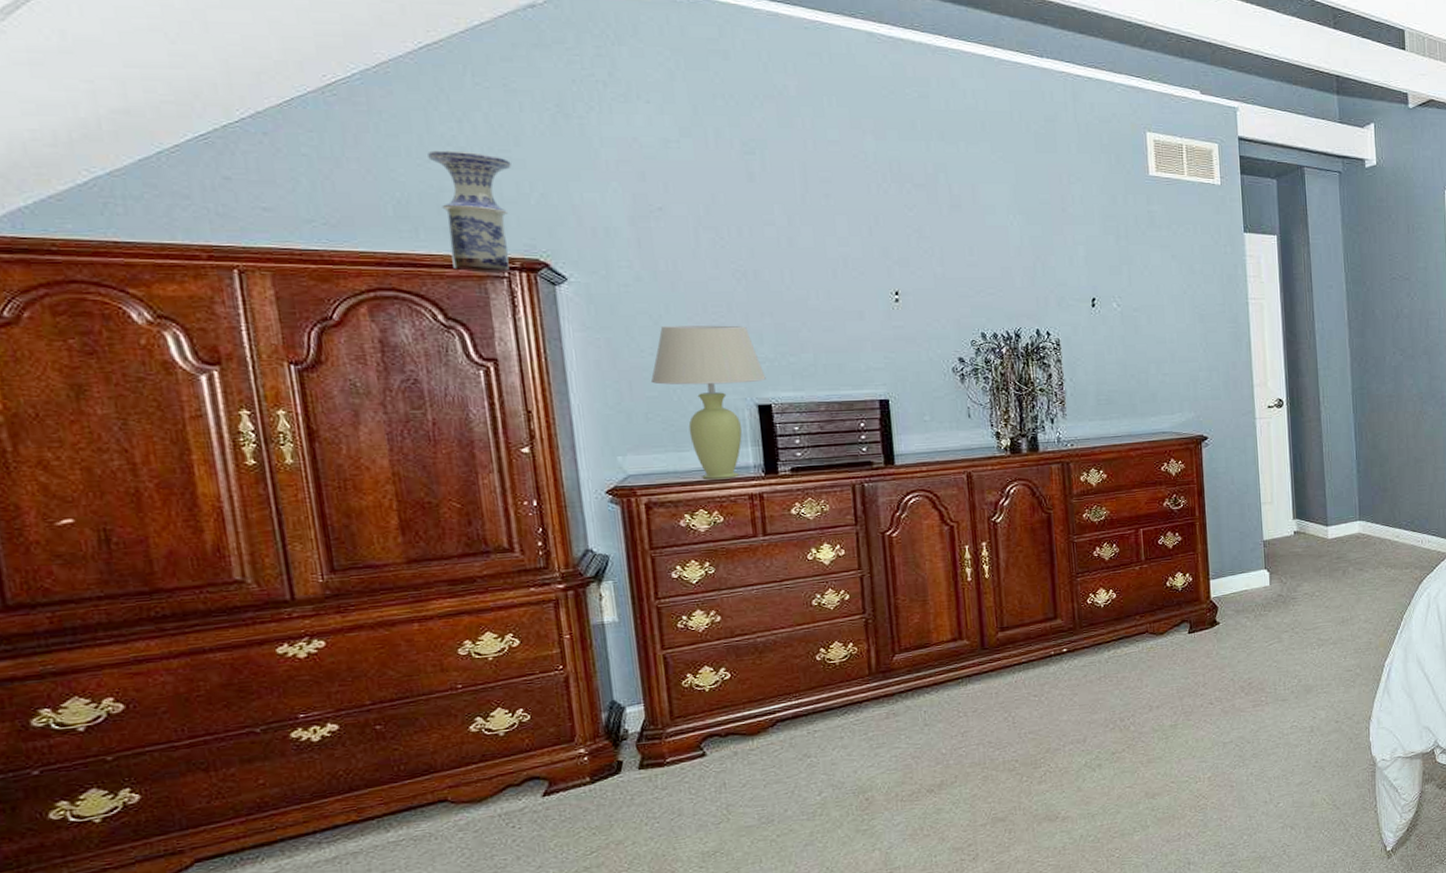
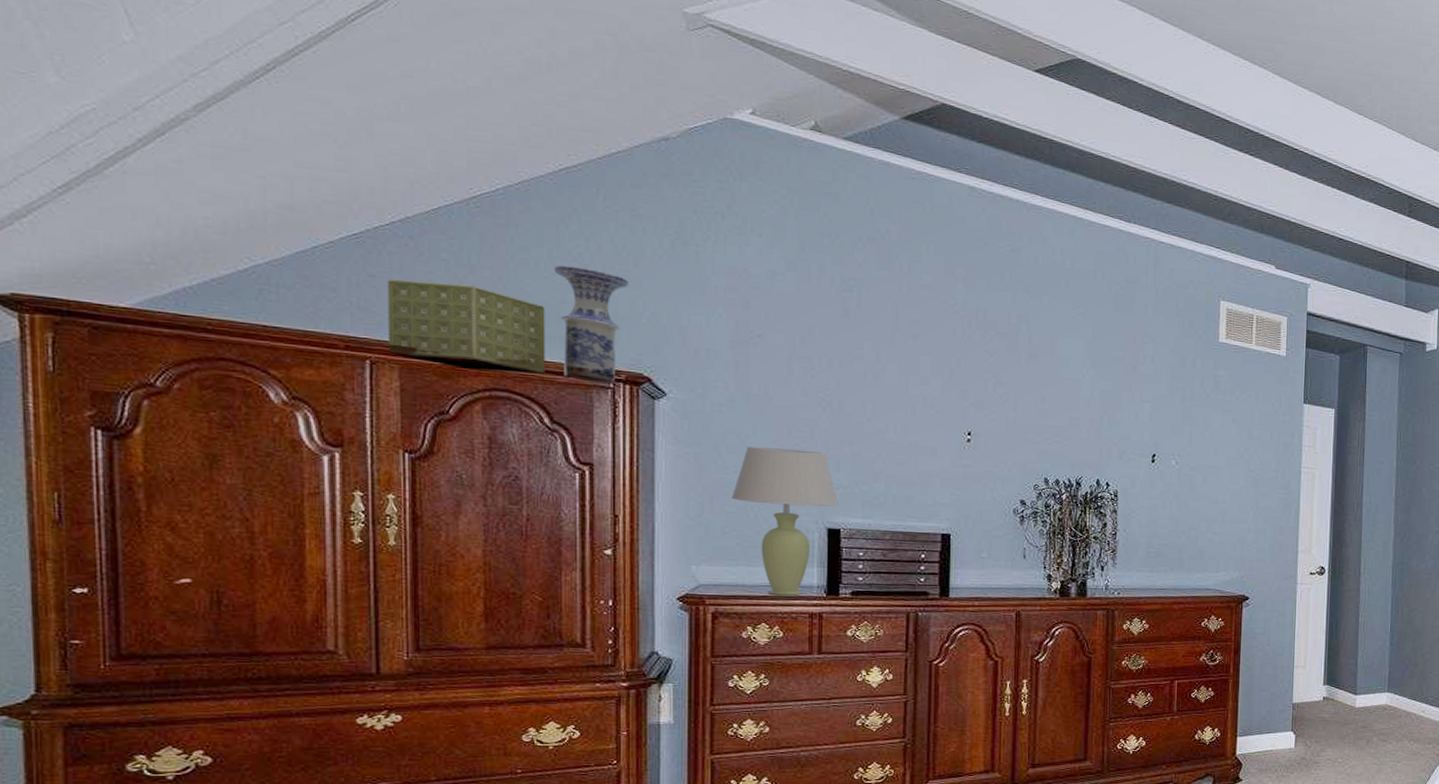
decorative box: none [245,180,433,270] -> present [388,279,545,374]

